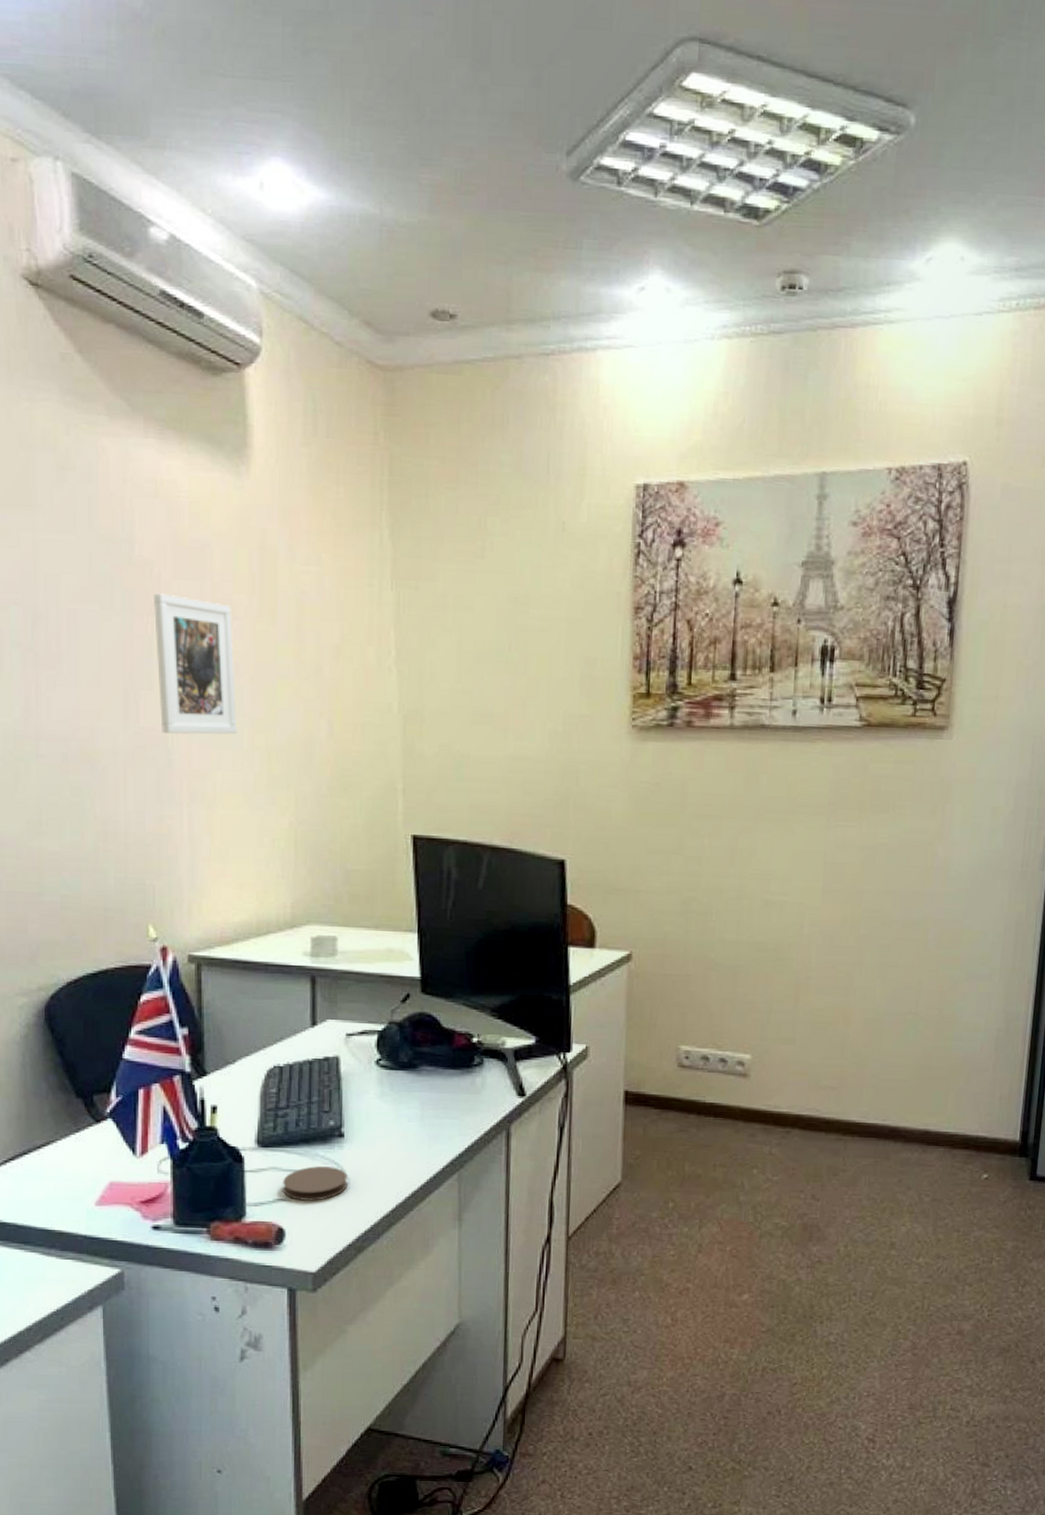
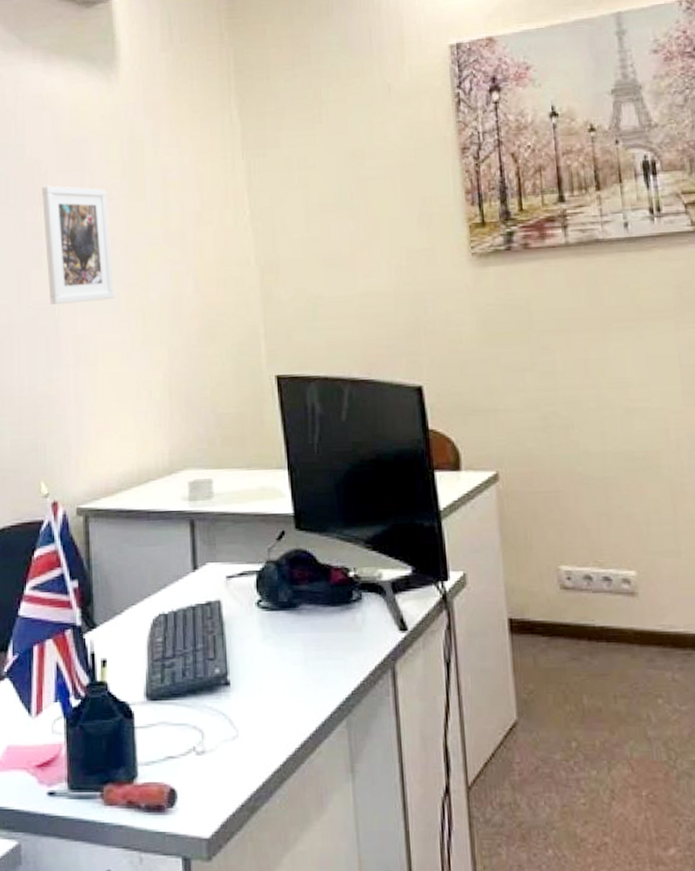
coaster: present [283,1166,347,1201] -> none [173,719,236,757]

